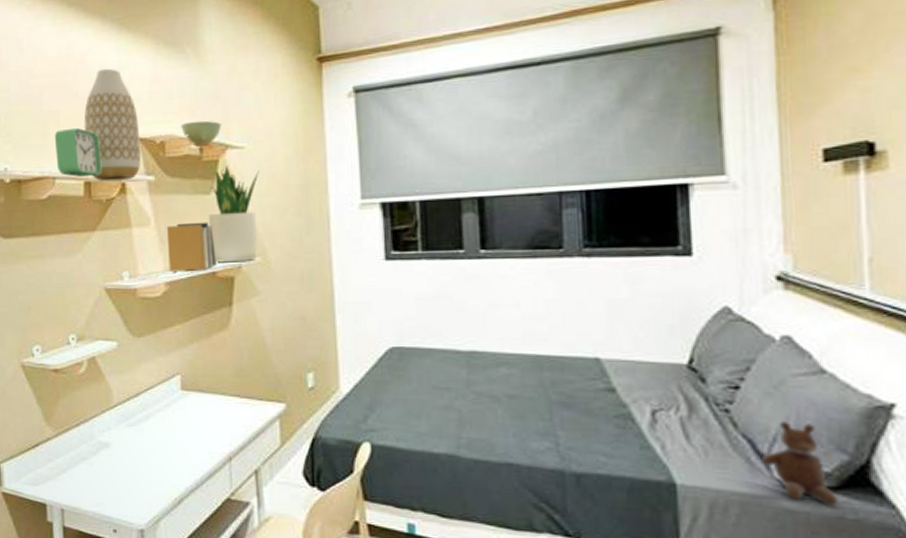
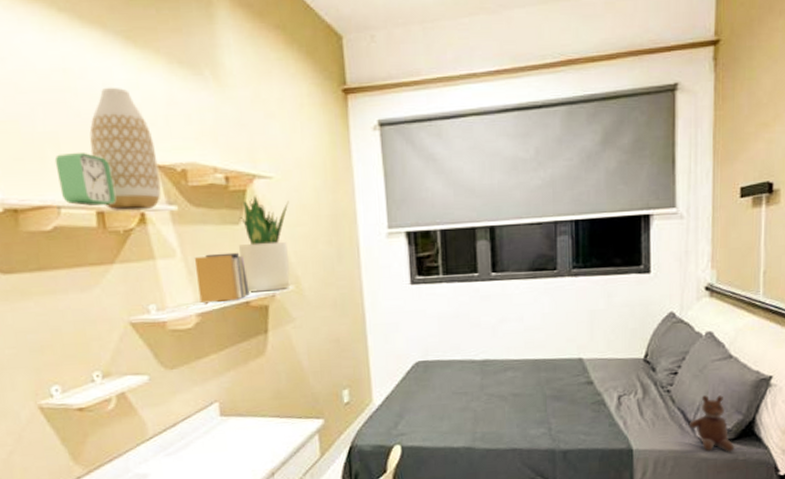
bowl: present [181,120,222,148] -> none [203,148,248,177]

